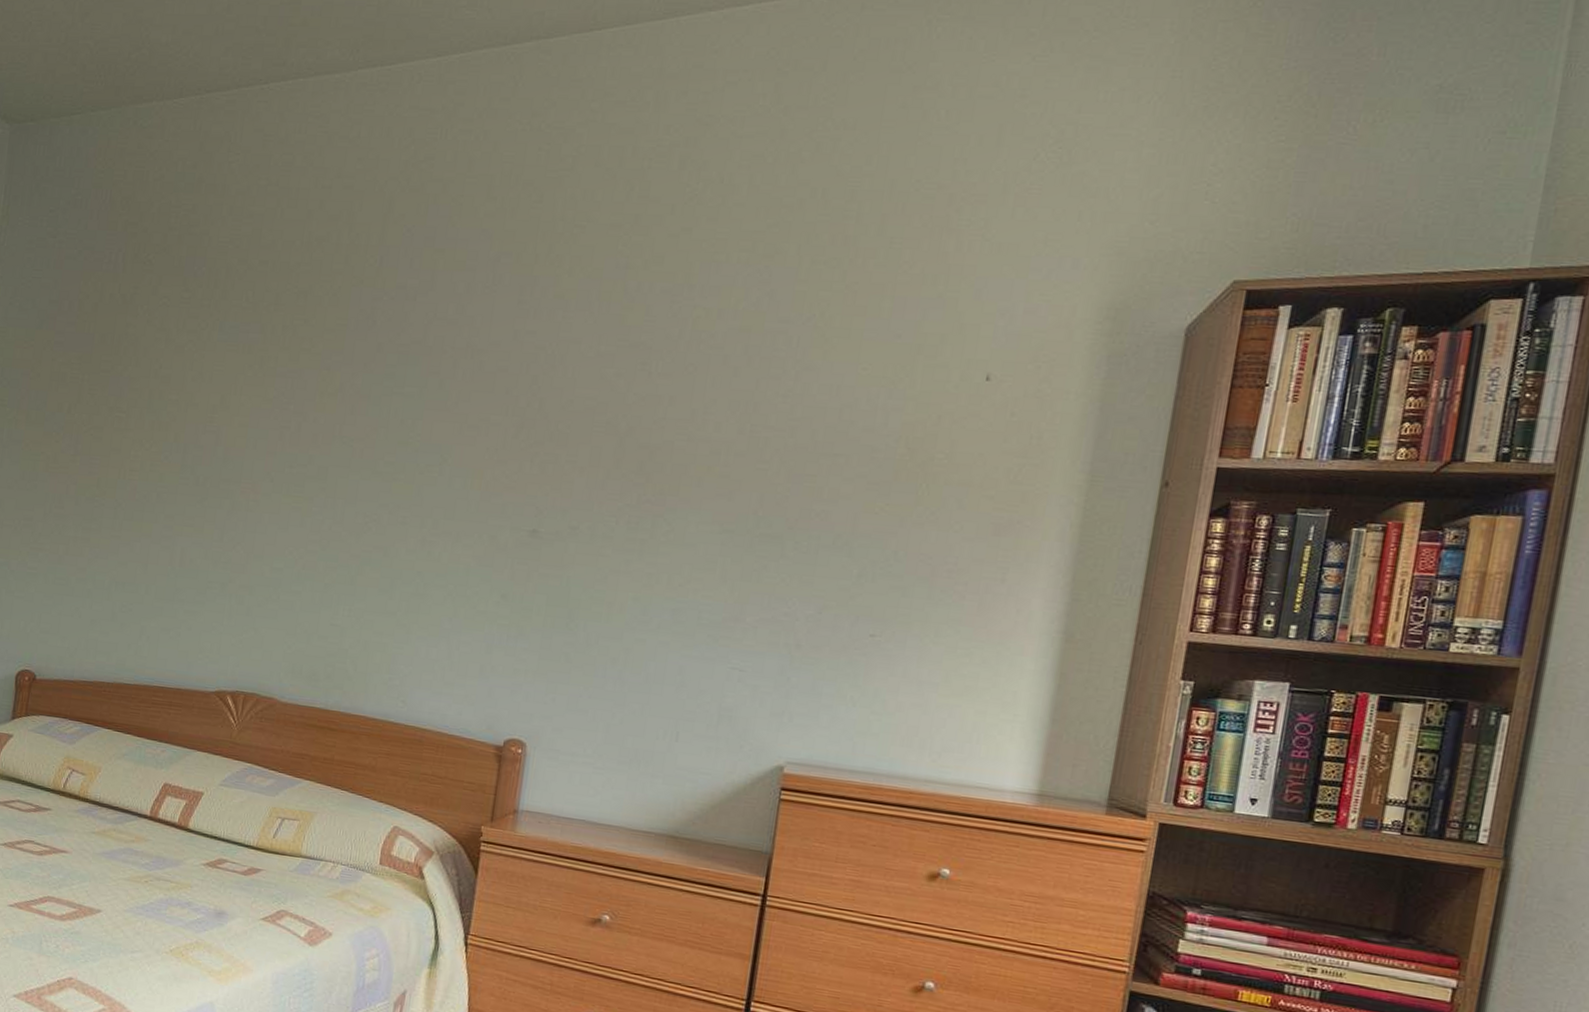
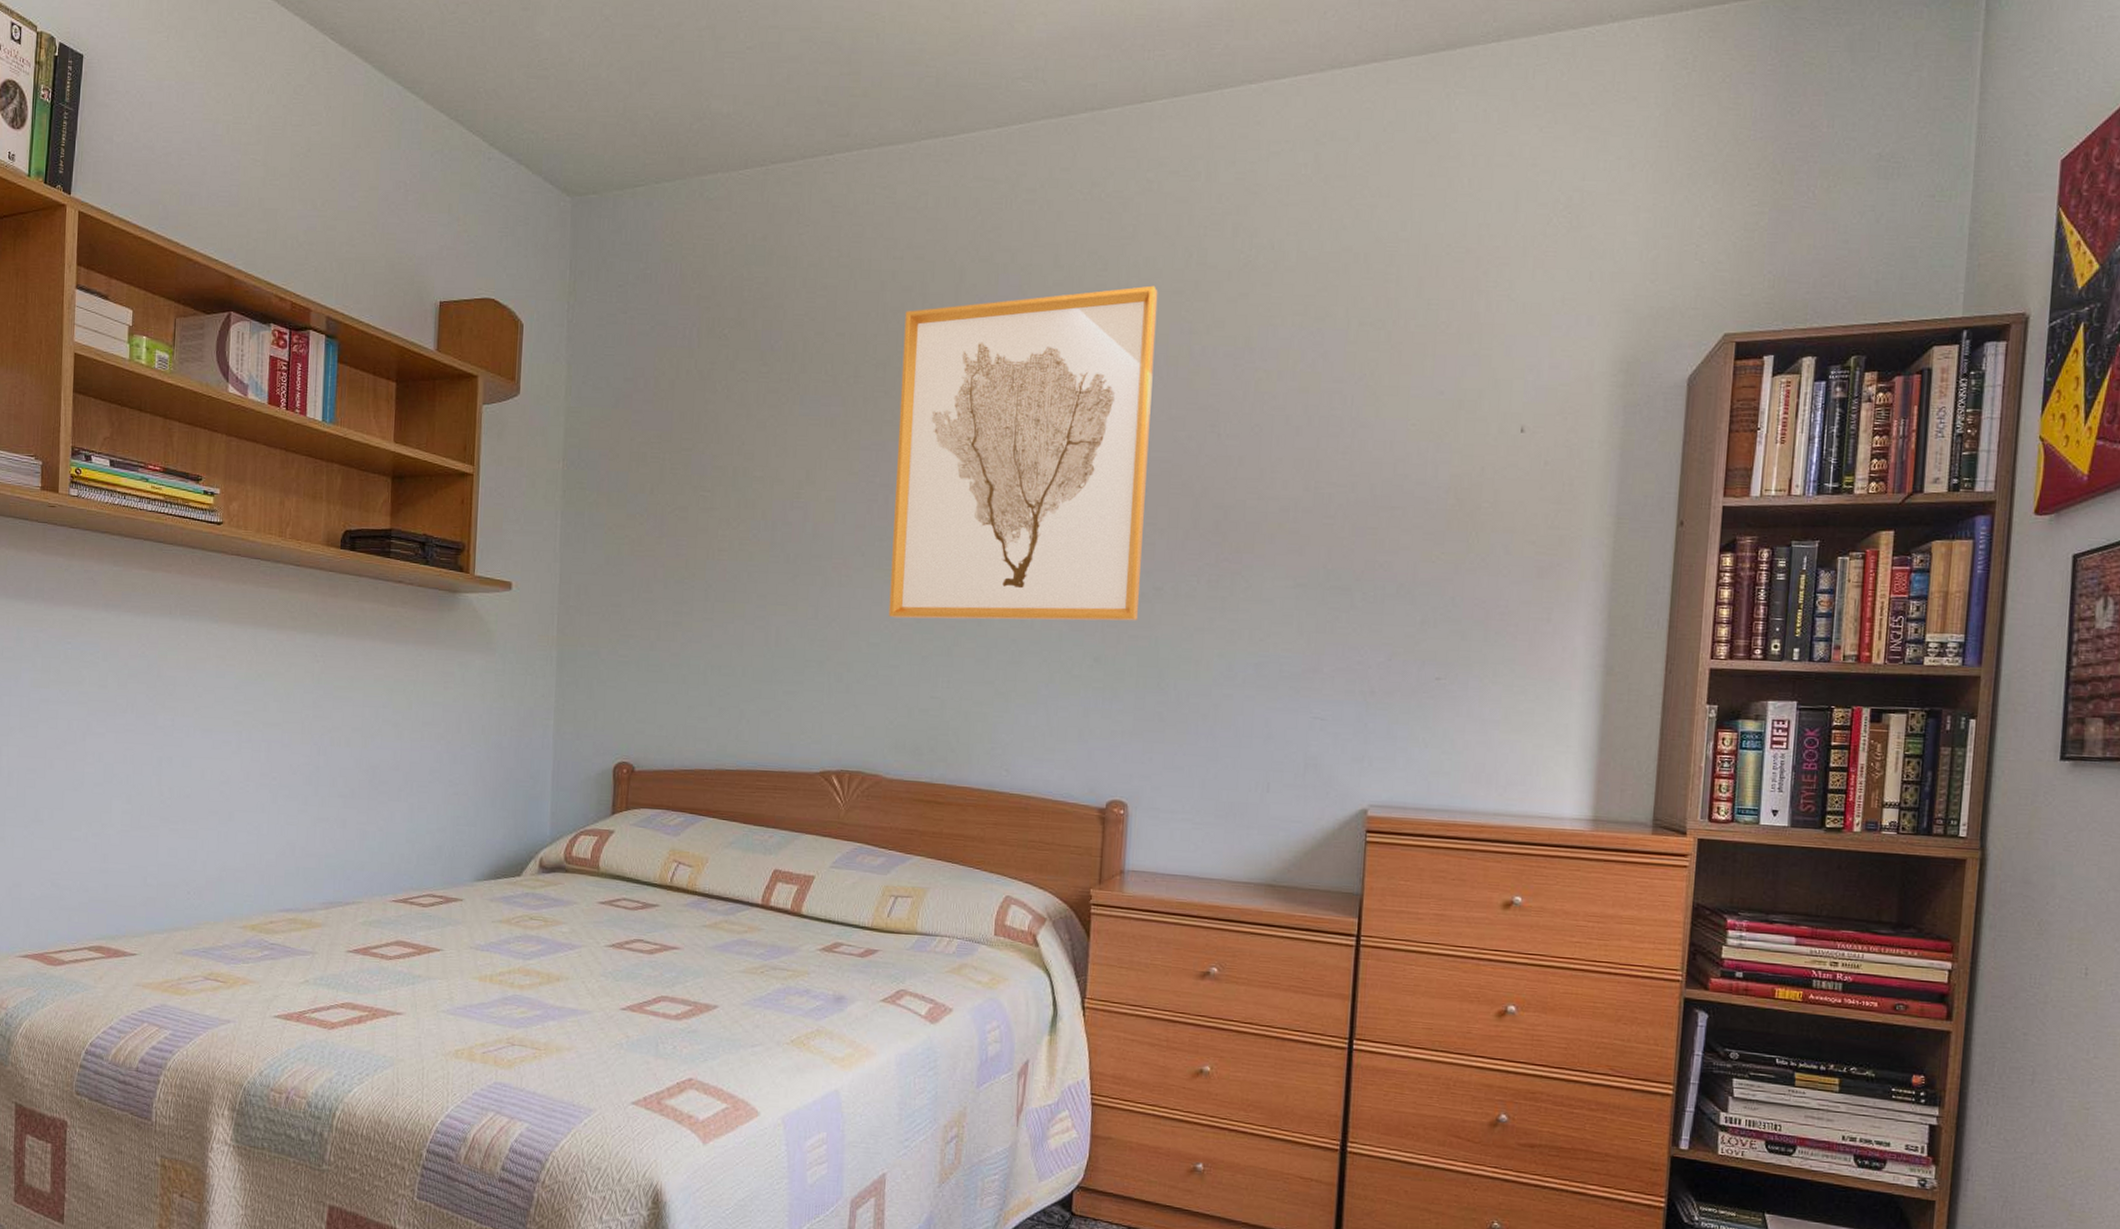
wall art: none [293,218,595,560] -> present [888,285,1158,621]

